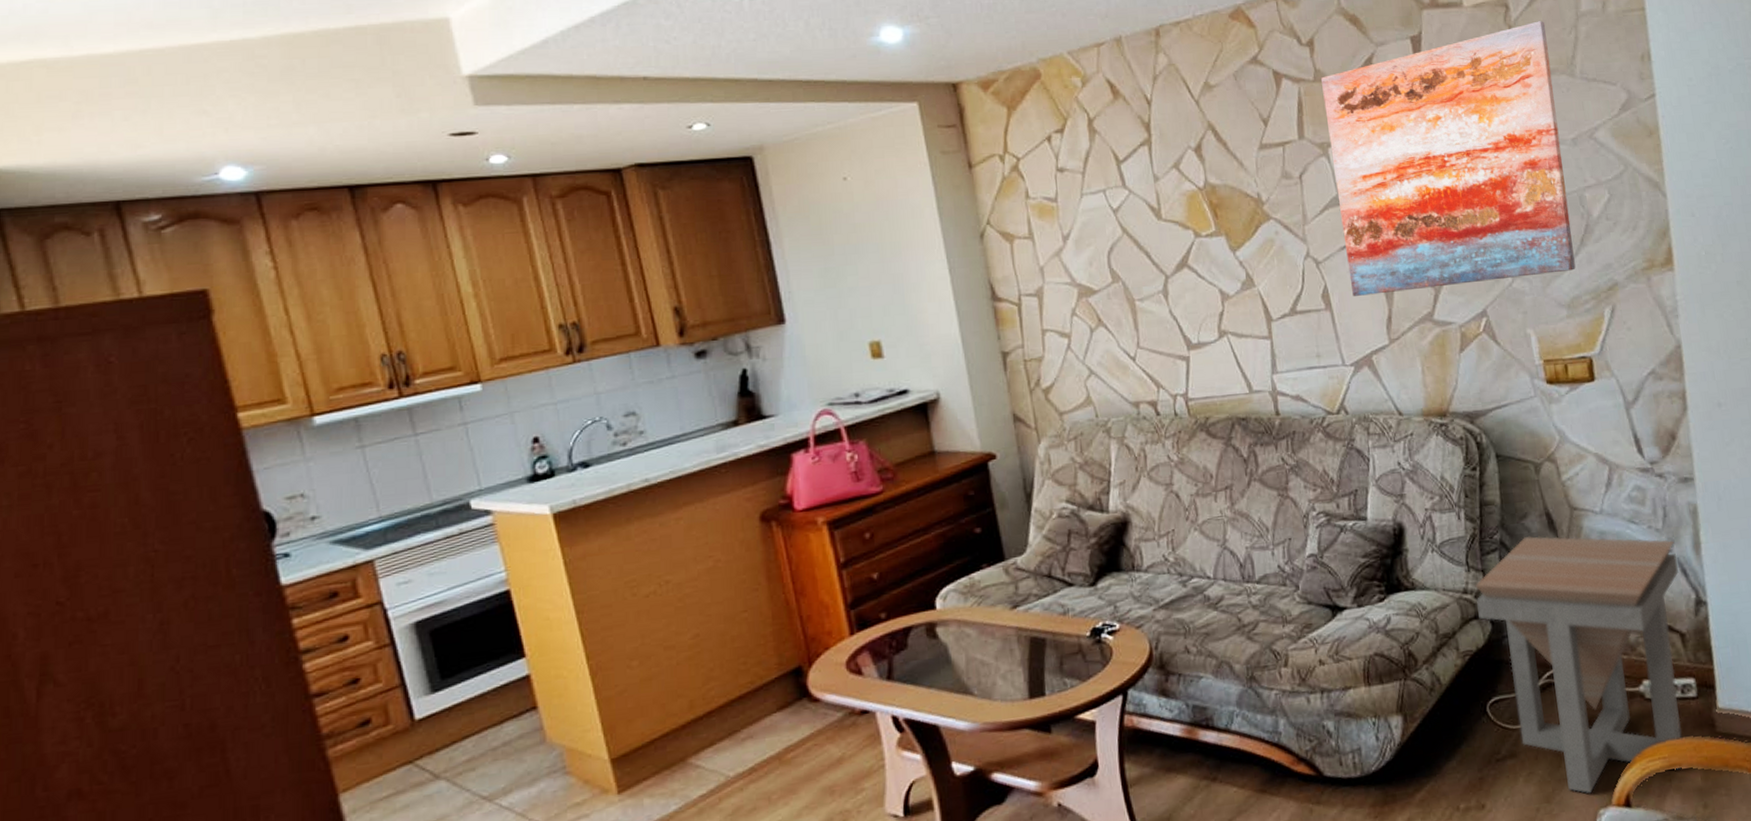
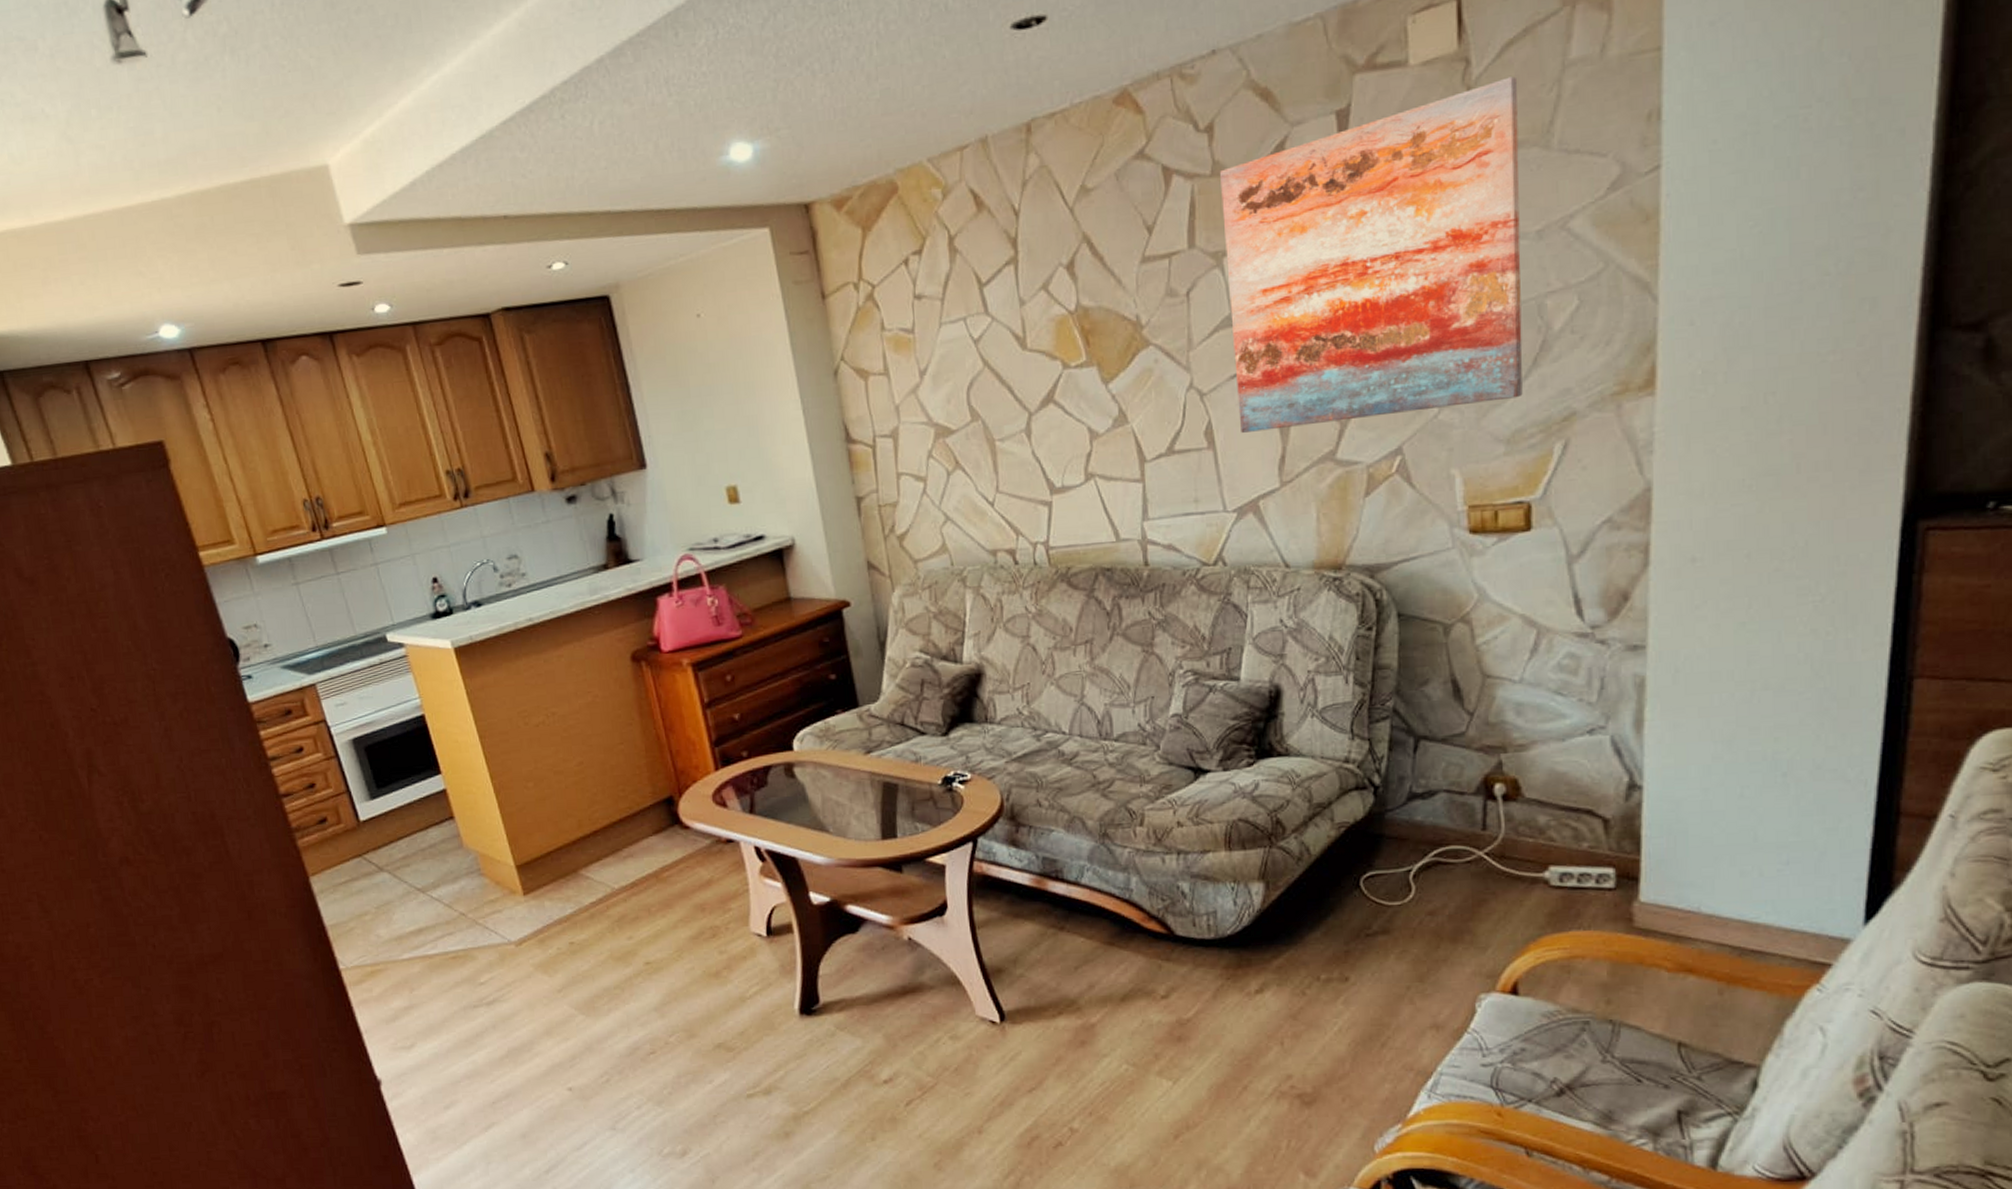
side table: present [1475,535,1683,794] -> none [1358,704,1612,978]

